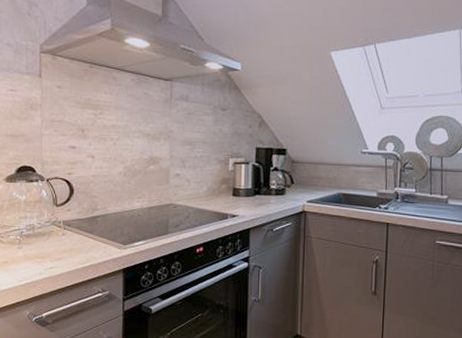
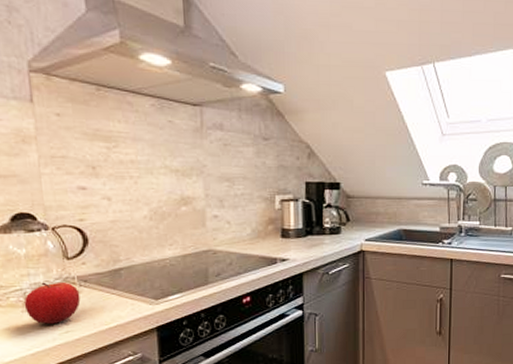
fruit: none [20,224,64,261] -> present [24,281,81,325]

